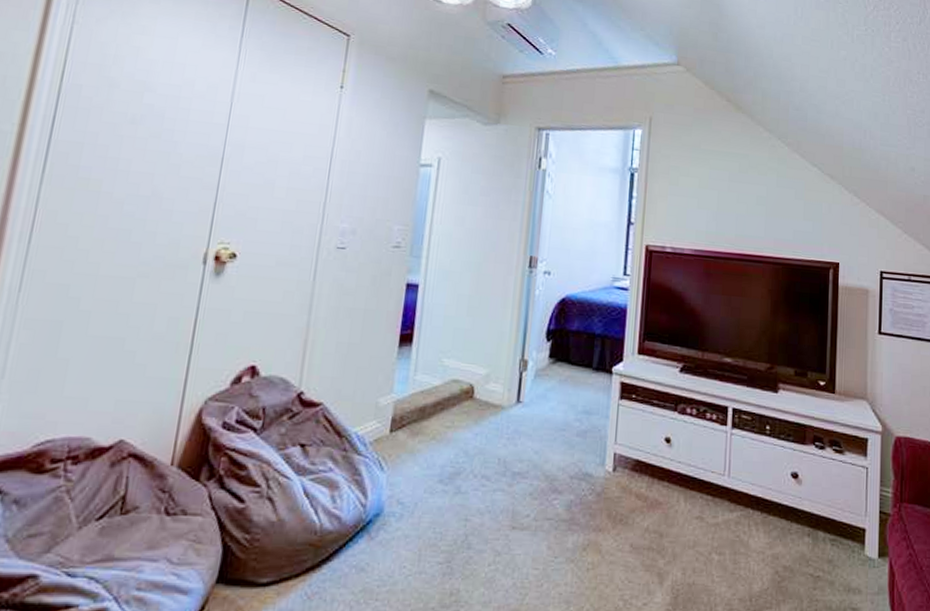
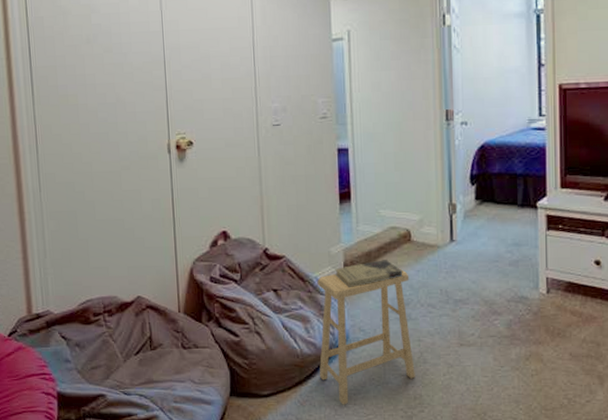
footstool: none [337,429,466,600] -> present [317,268,415,405]
book: none [379,417,459,448] -> present [335,260,403,287]

